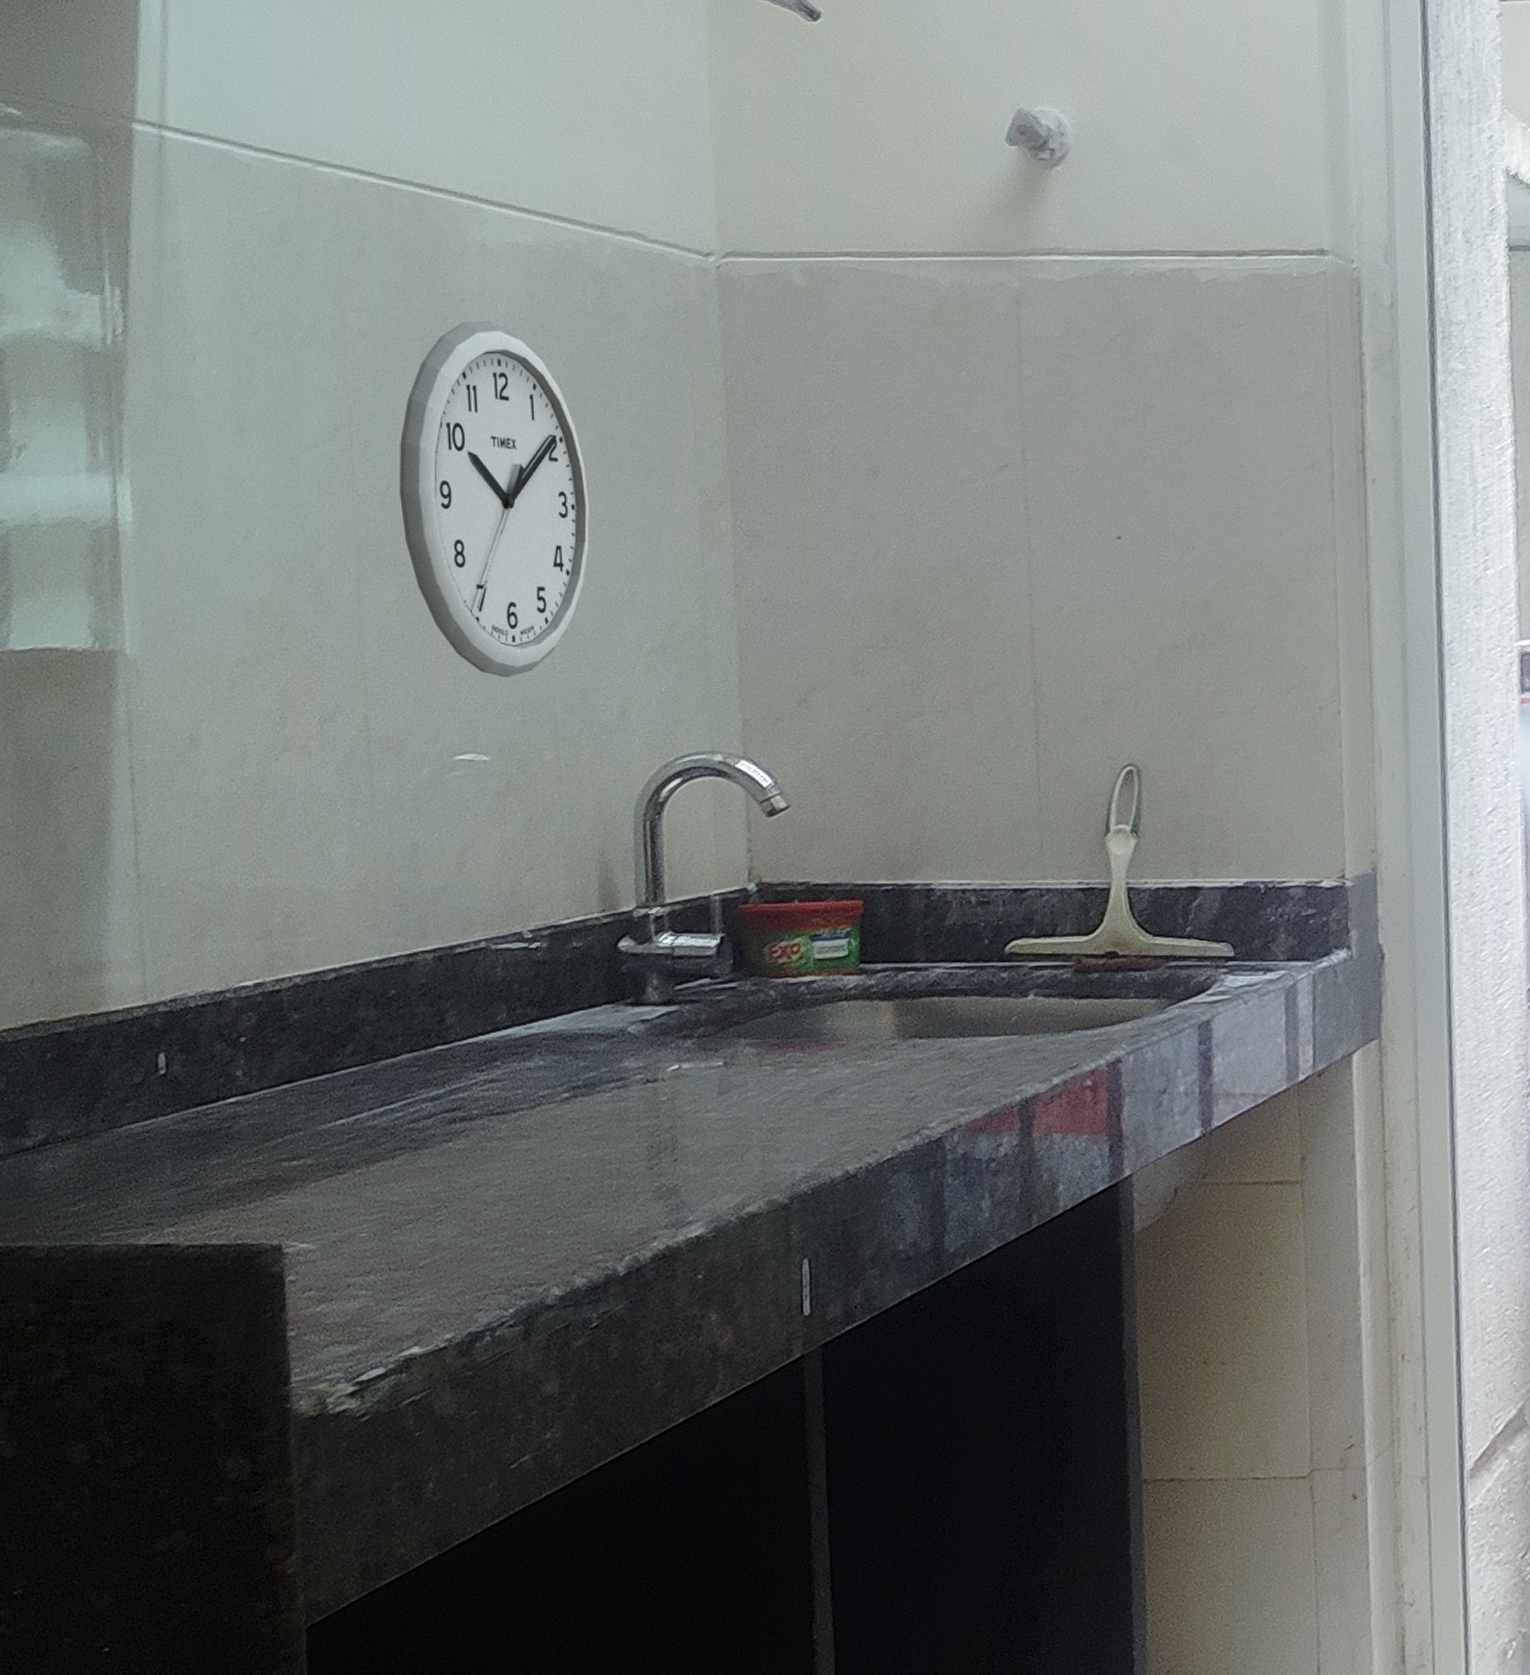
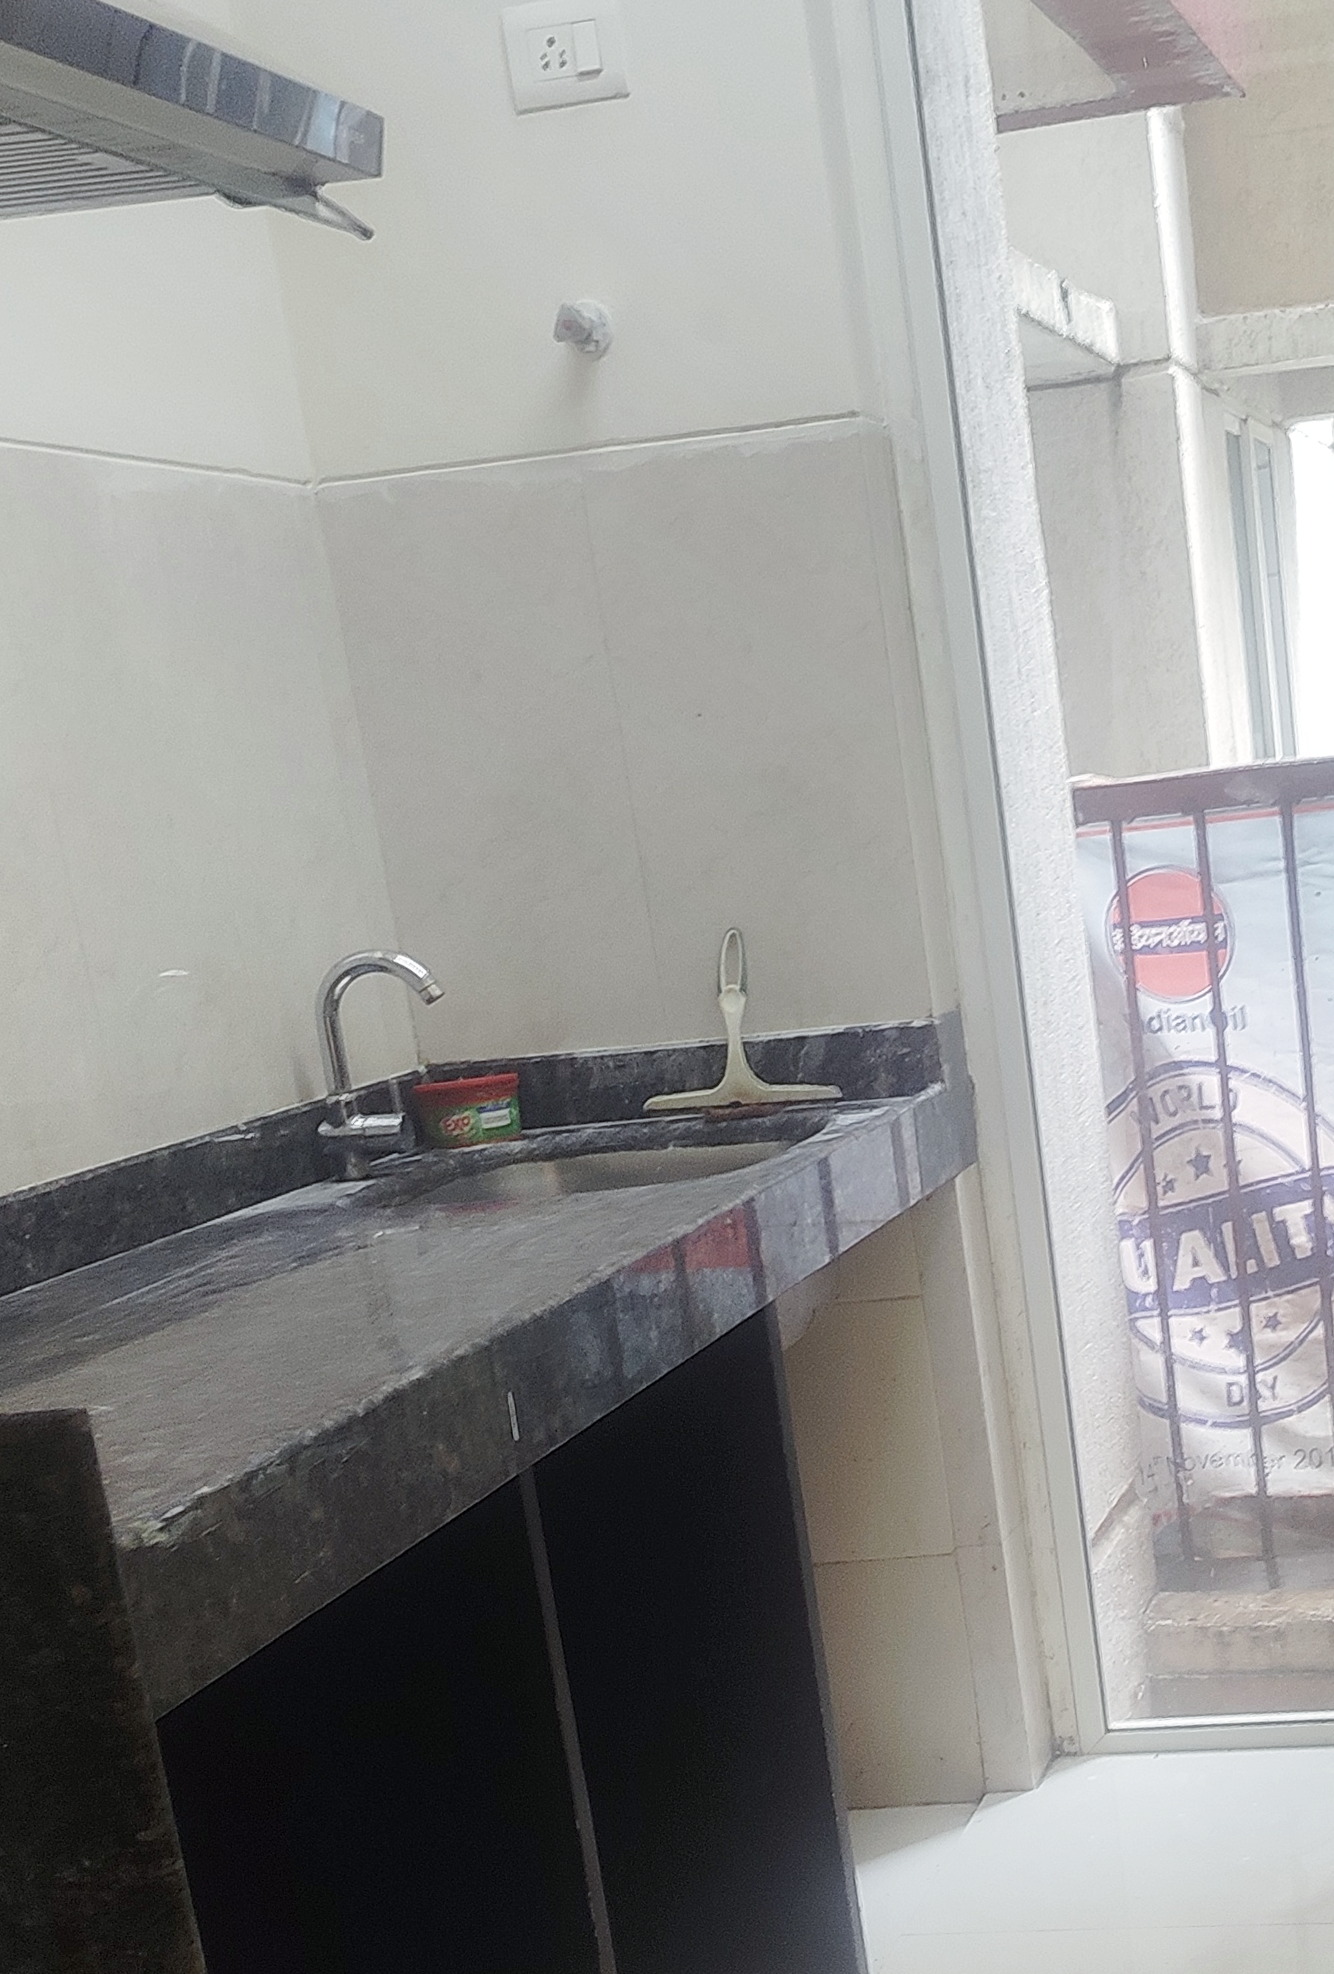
wall clock: present [399,320,589,678] -> none [70,568,244,899]

